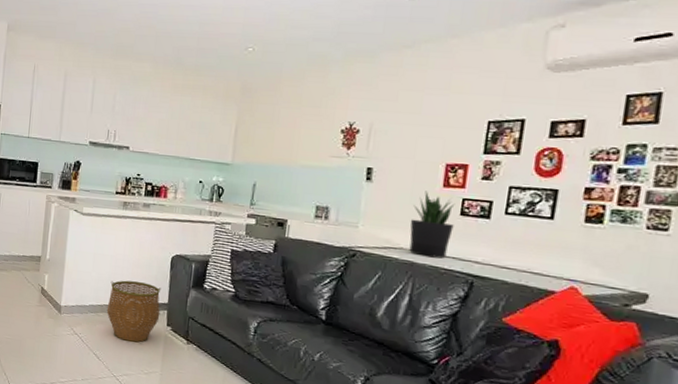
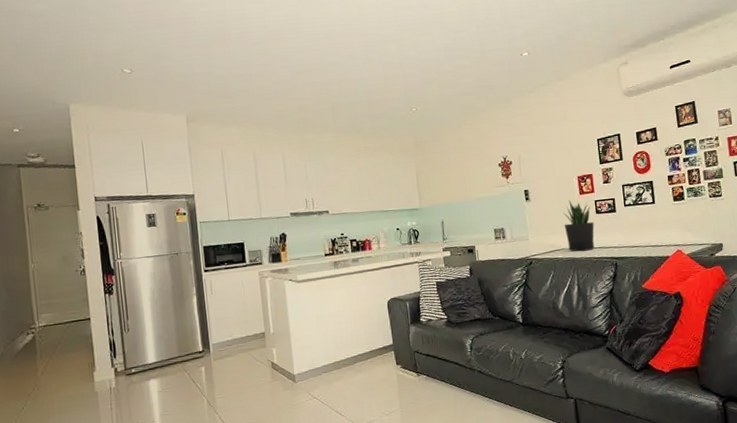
basket: present [106,280,162,343] -> none [337,330,389,391]

